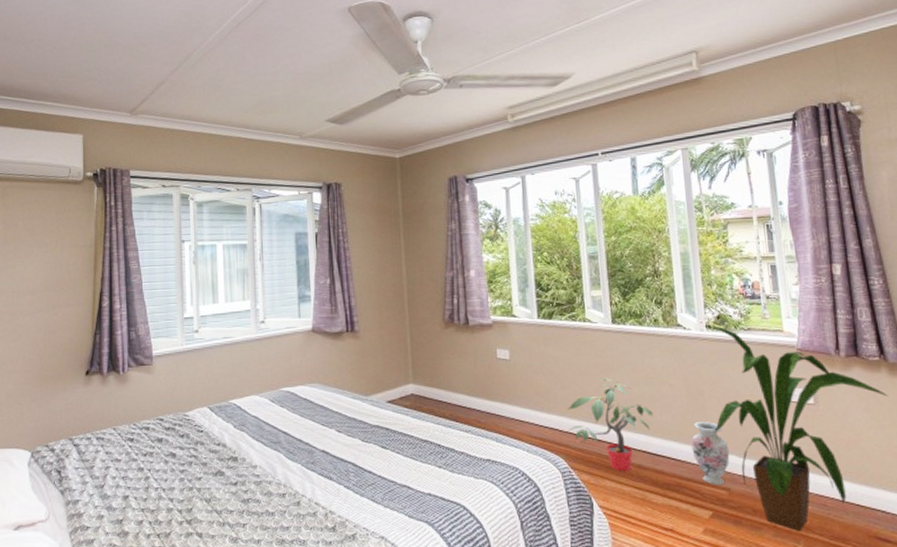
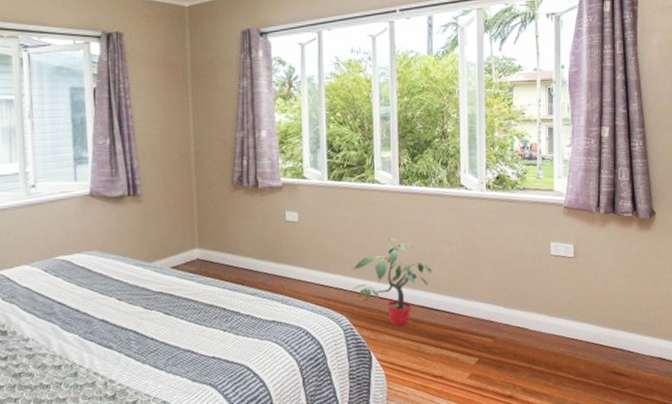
vase: present [691,422,730,485] -> none [465,276,498,334]
house plant: present [704,325,888,531] -> none [484,186,636,371]

